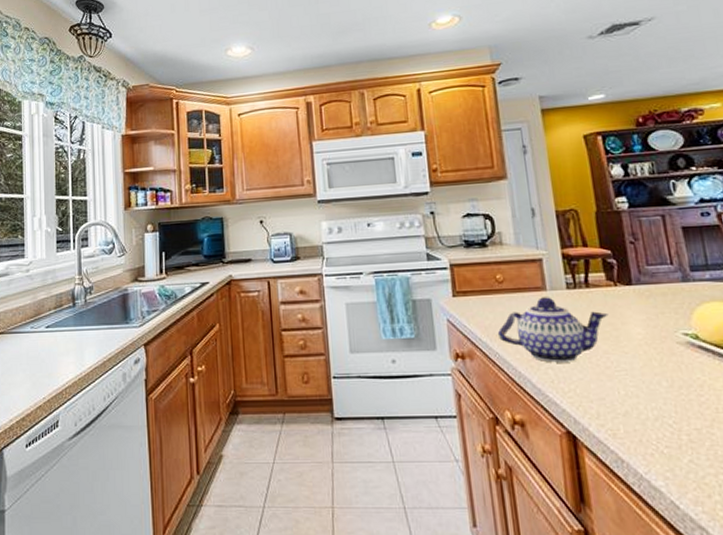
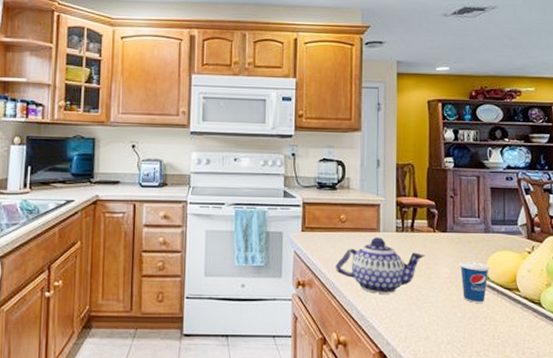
cup: none [654,298,698,368] -> present [459,244,491,303]

